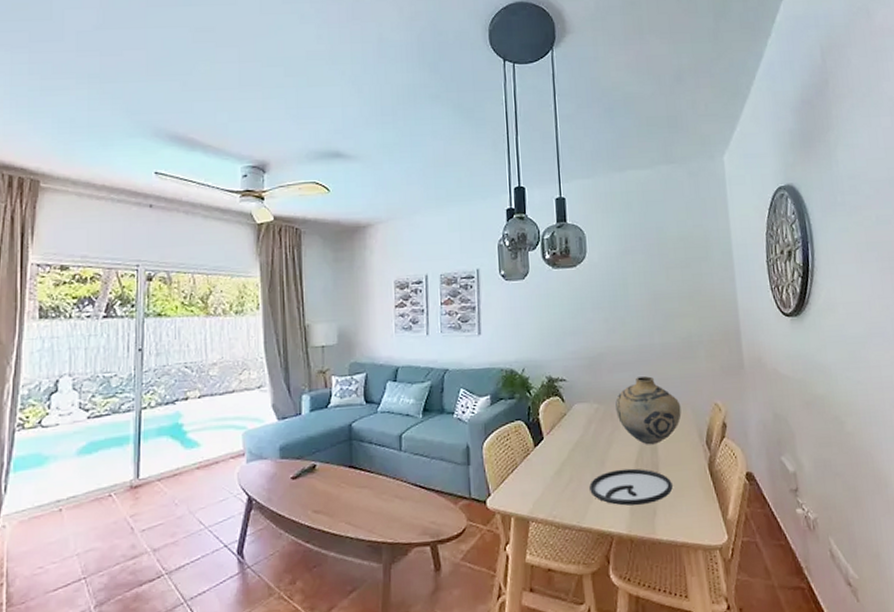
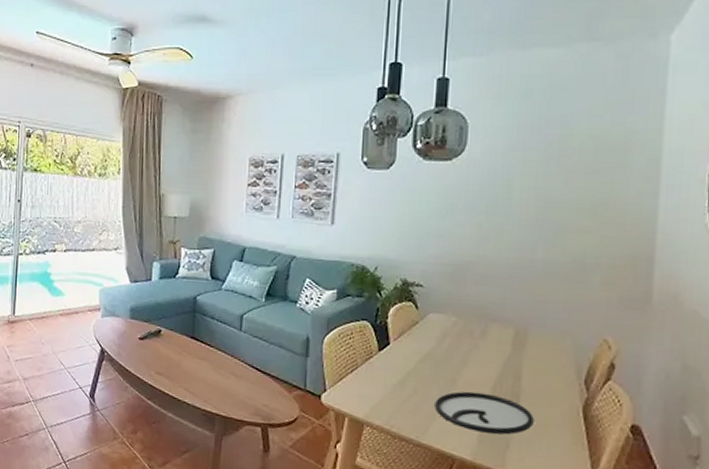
vase: present [615,376,682,445] -> none [477,295,559,373]

